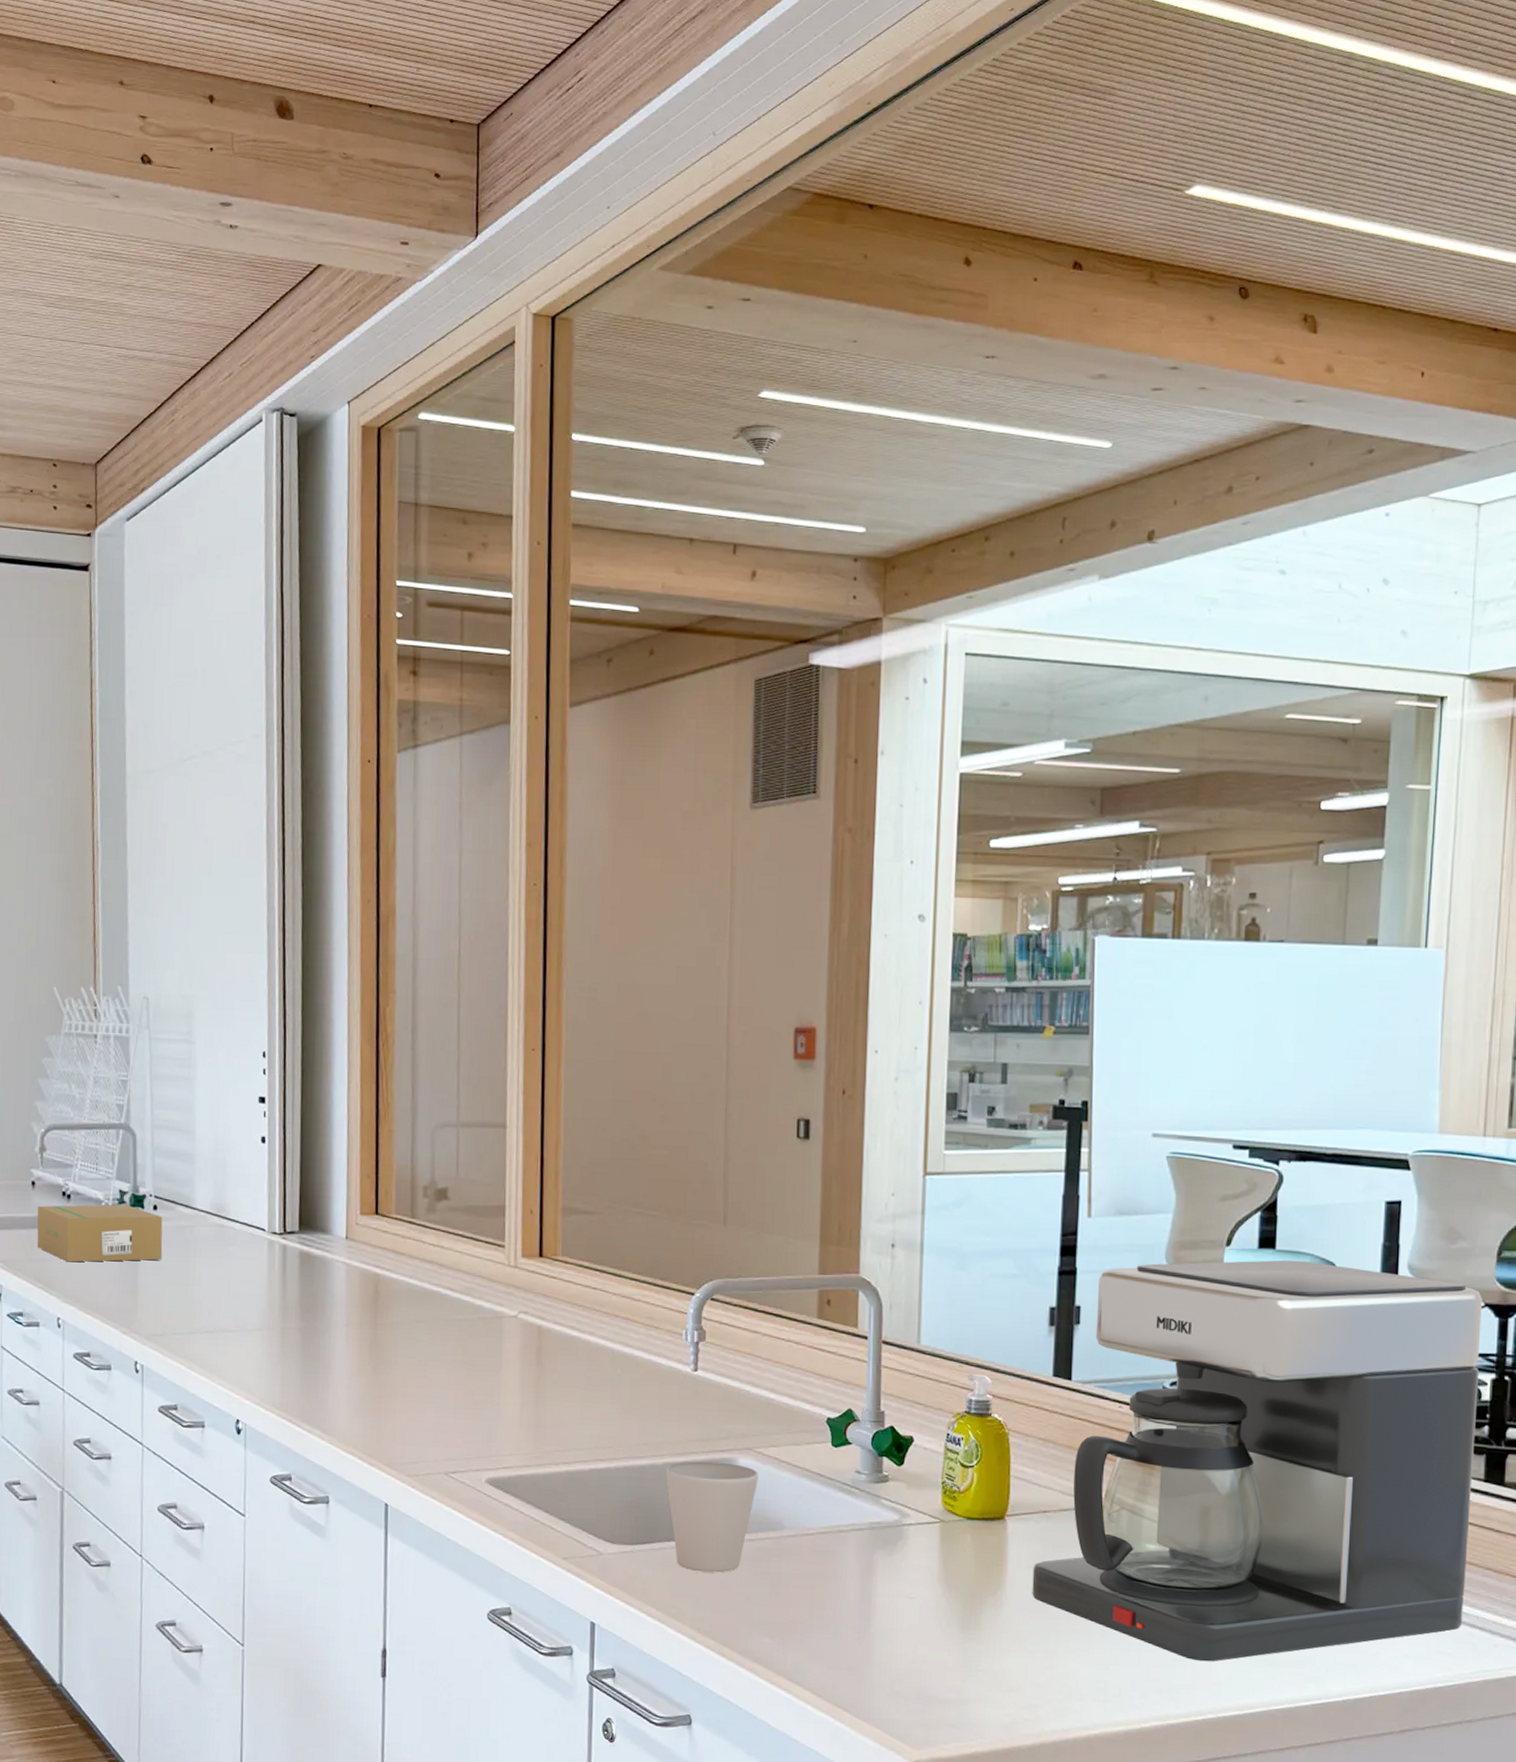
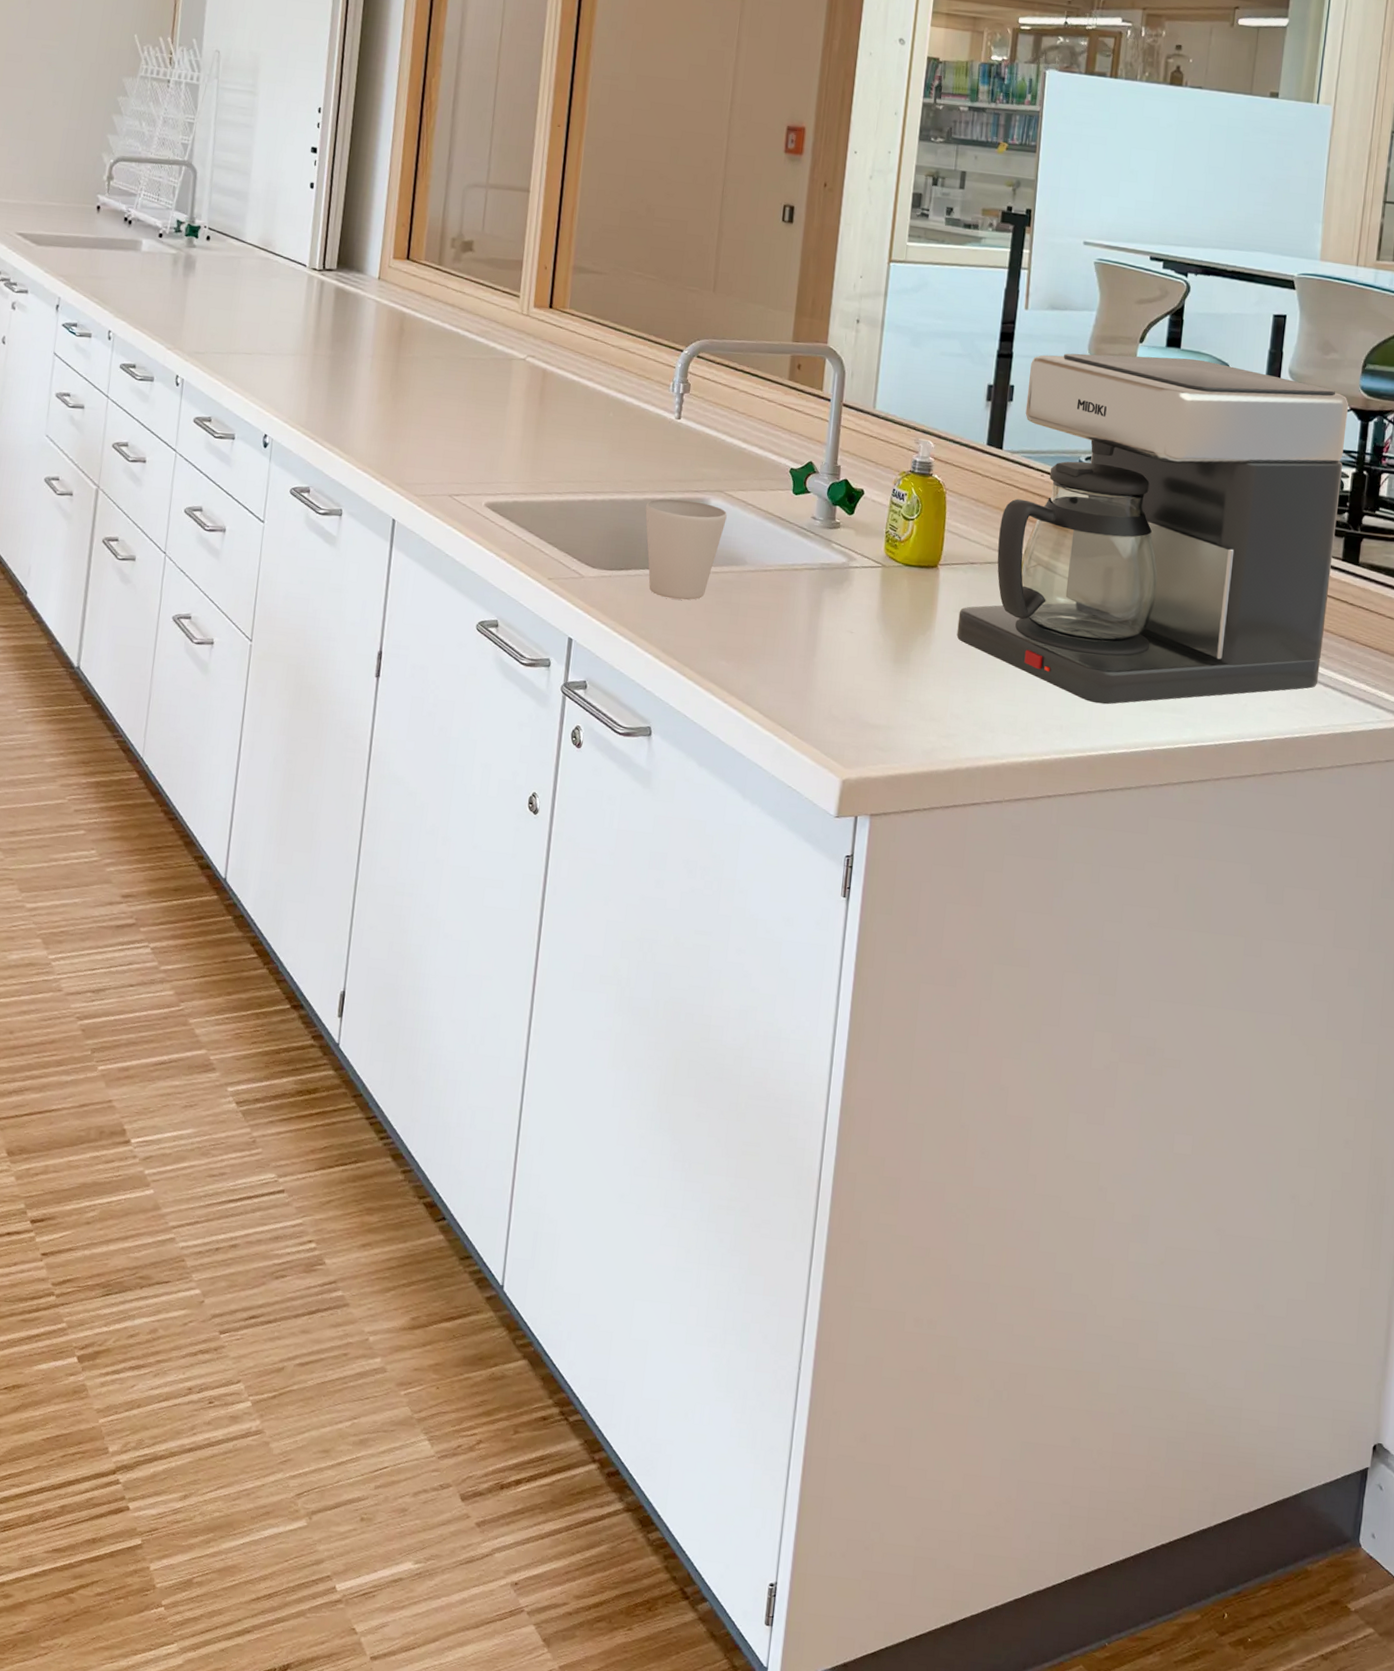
box: present [37,1204,163,1262] -> none [96,228,214,286]

